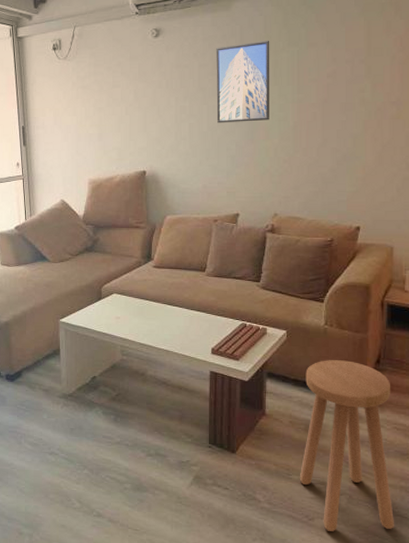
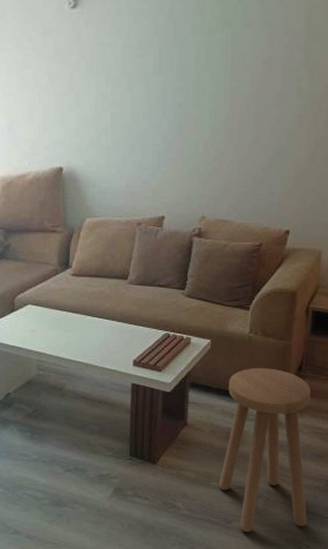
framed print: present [216,40,270,123] -> none [142,17,203,114]

